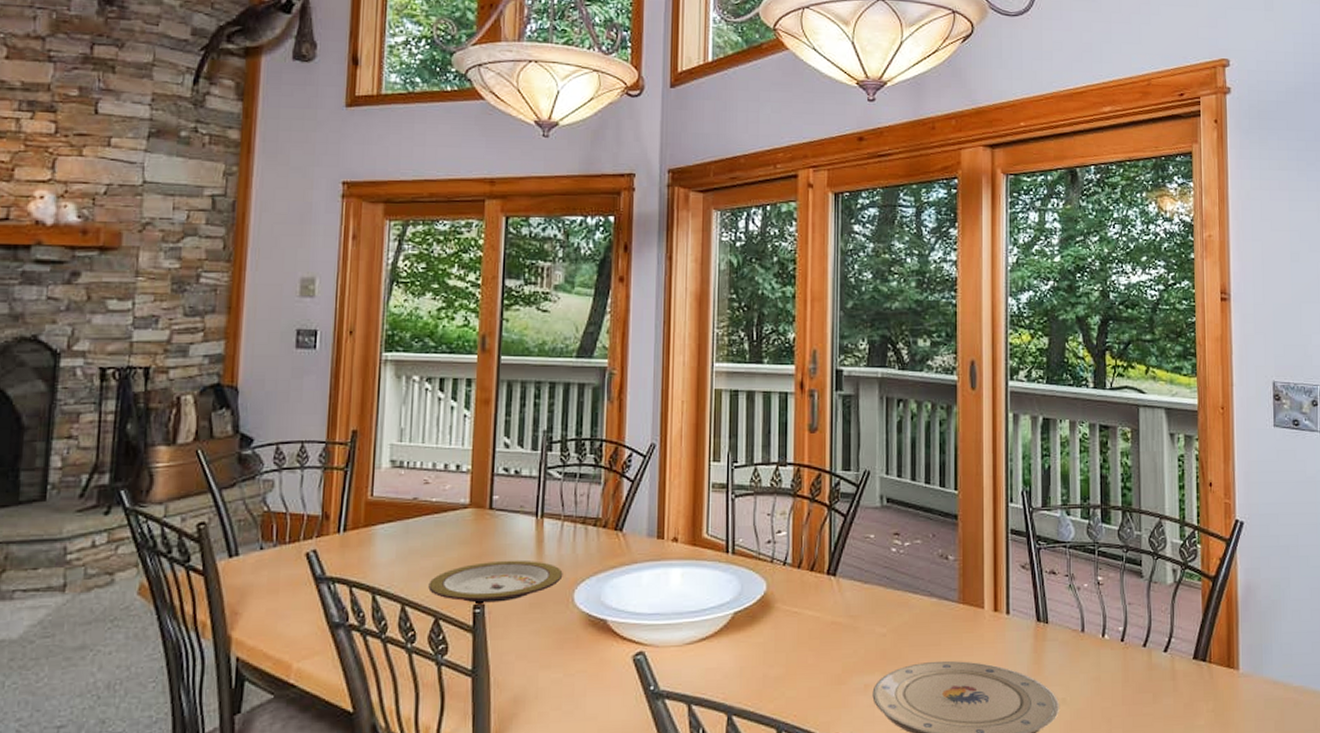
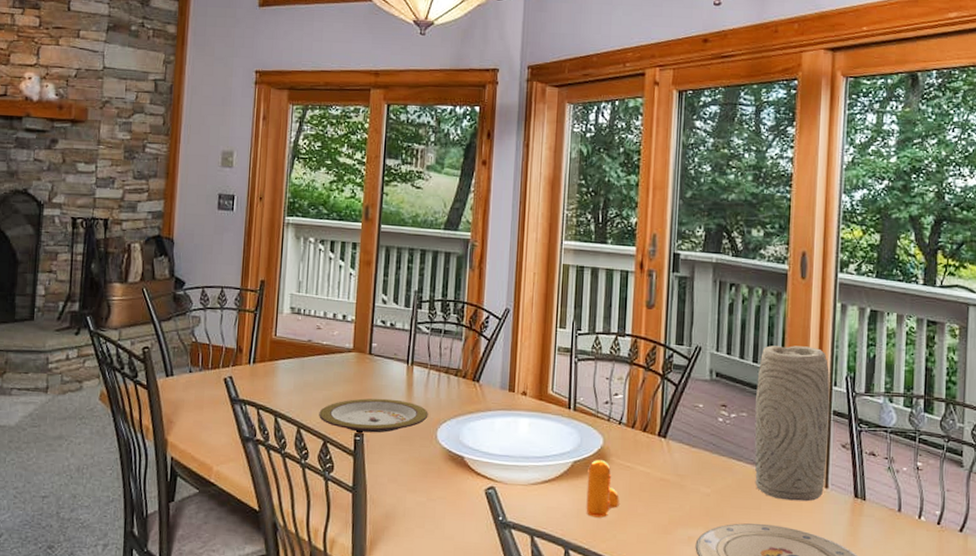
pepper shaker: none [750,607,787,675] -> present [586,459,620,518]
vase: none [930,462,1008,632] -> present [754,345,830,502]

